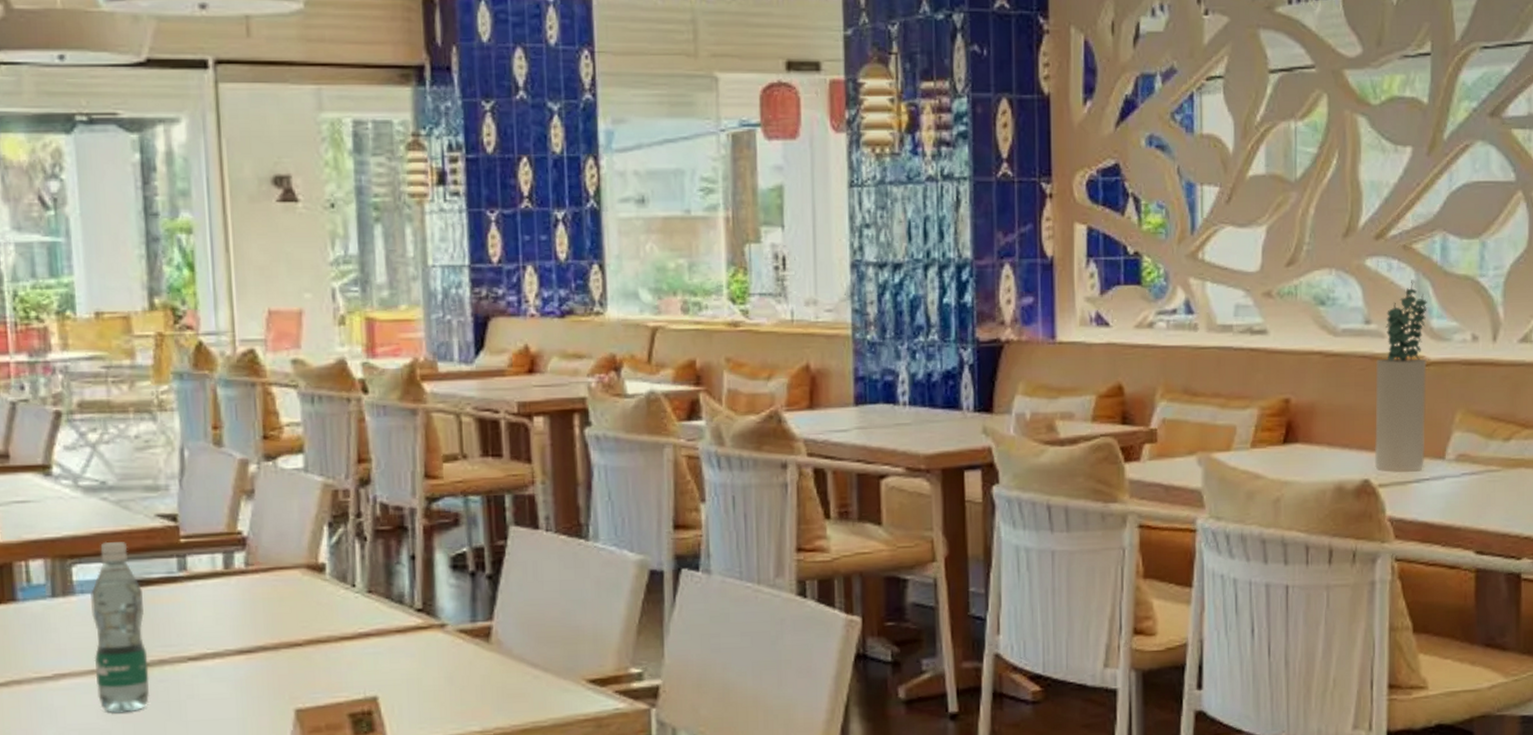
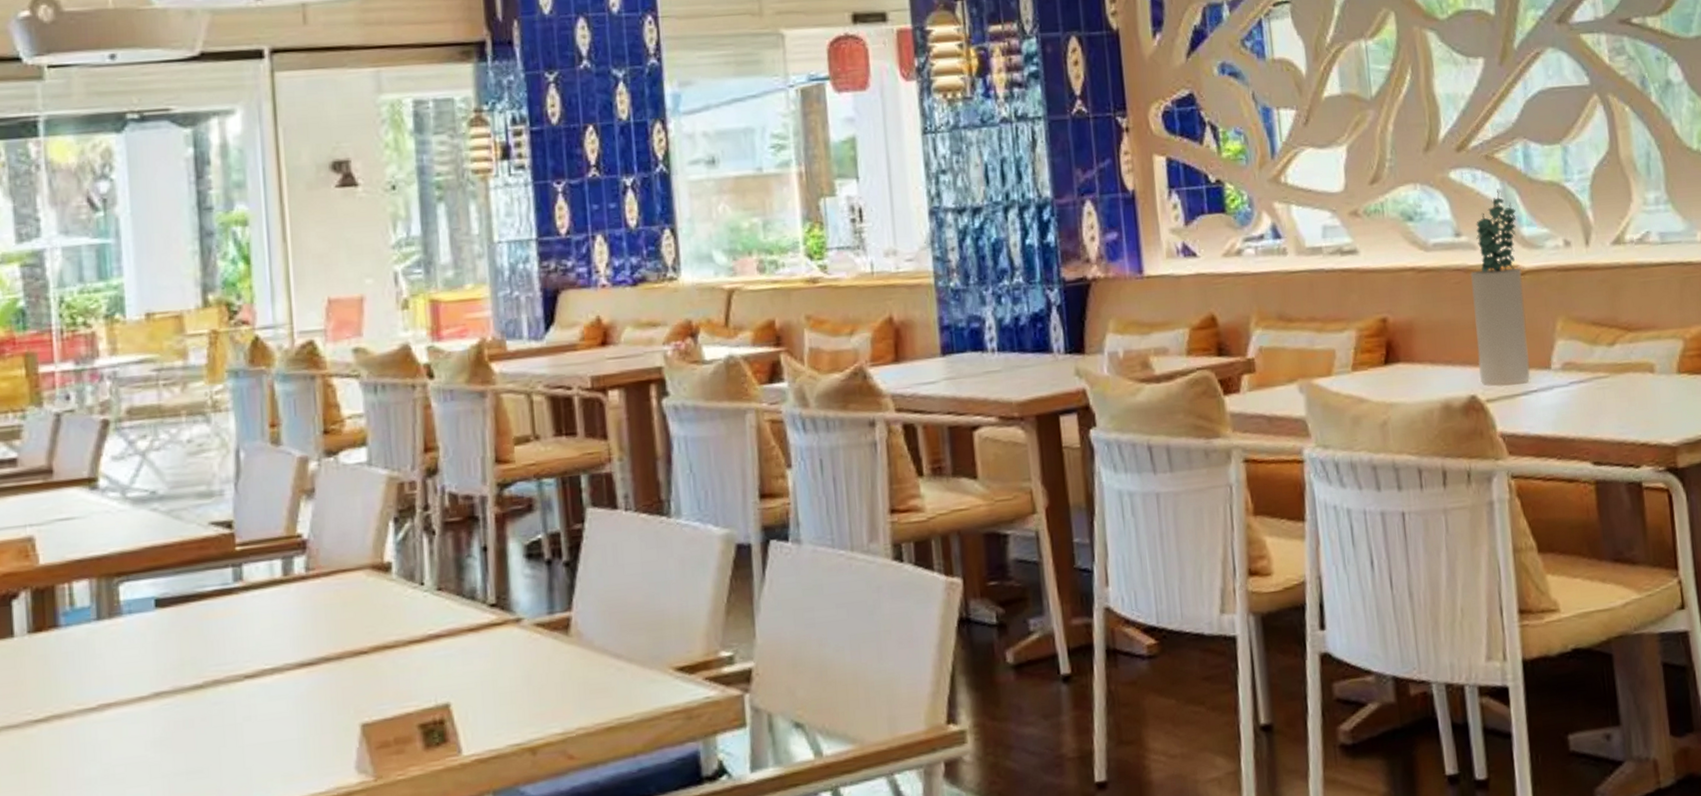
bottle: present [91,541,149,712] -> none [139,554,202,743]

